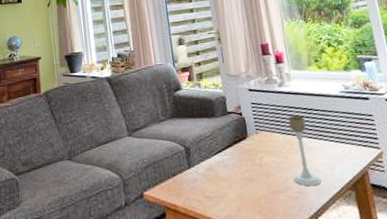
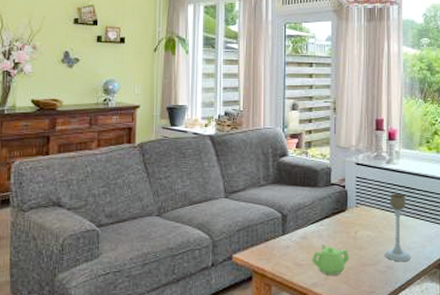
teapot: none [221,174,259,206] -> present [312,244,350,275]

